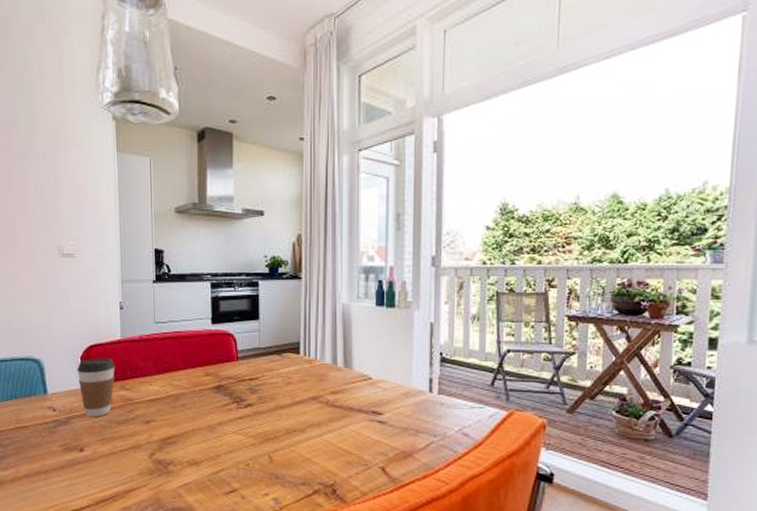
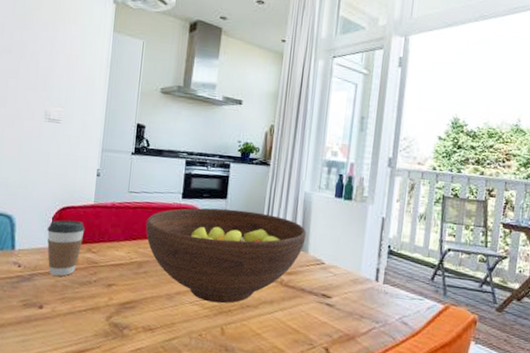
fruit bowl: none [177,330,349,431] -> present [145,208,307,304]

